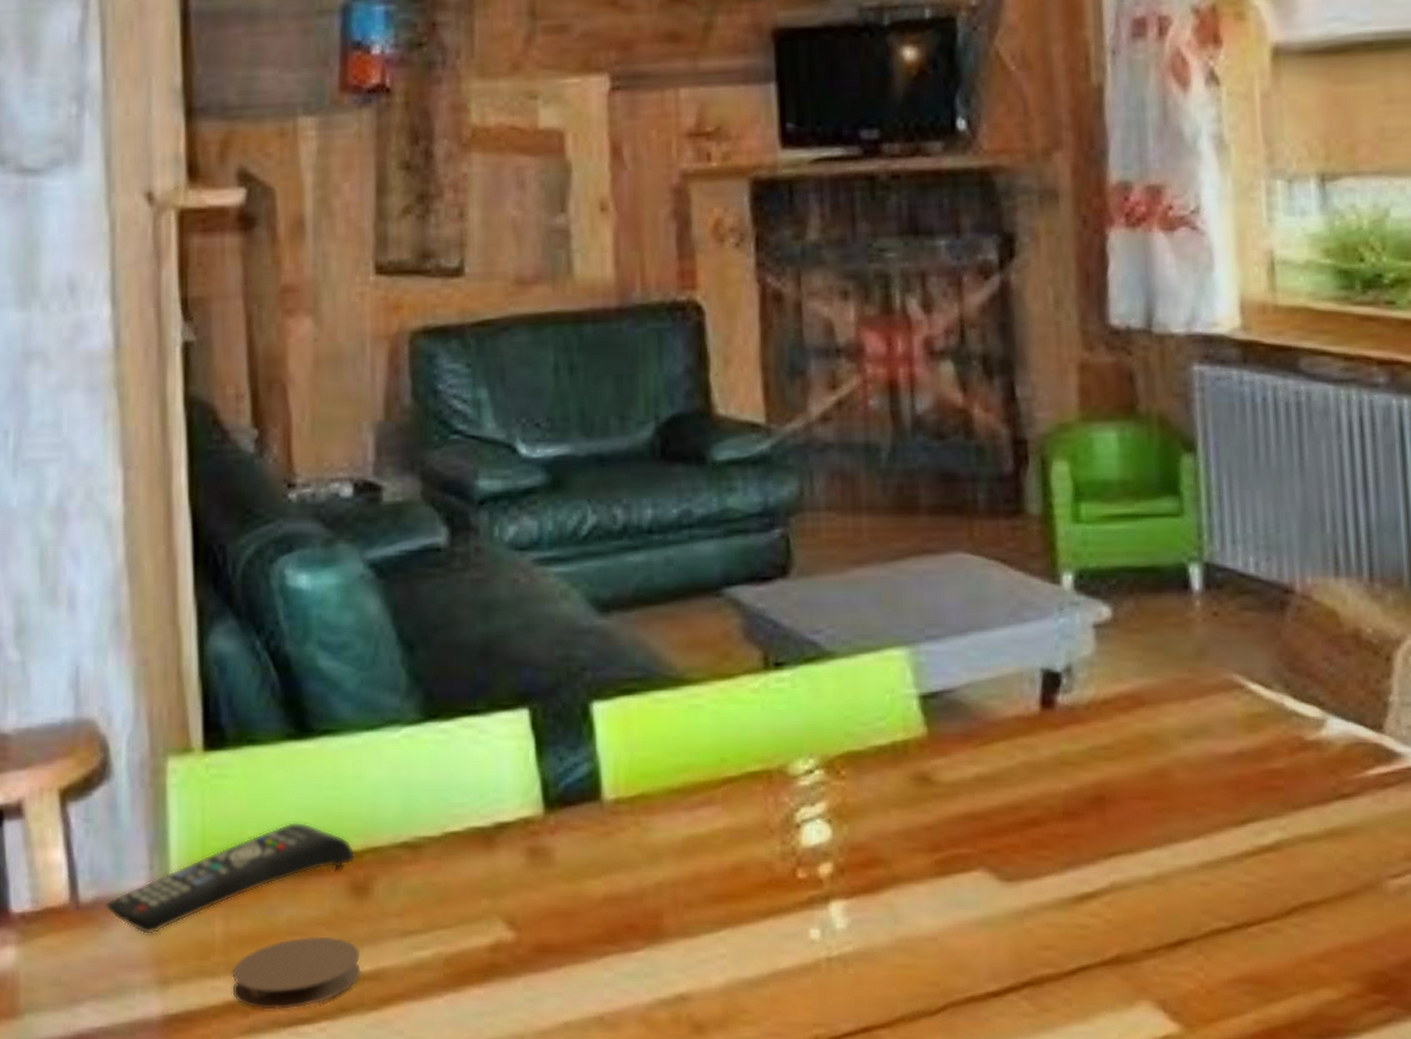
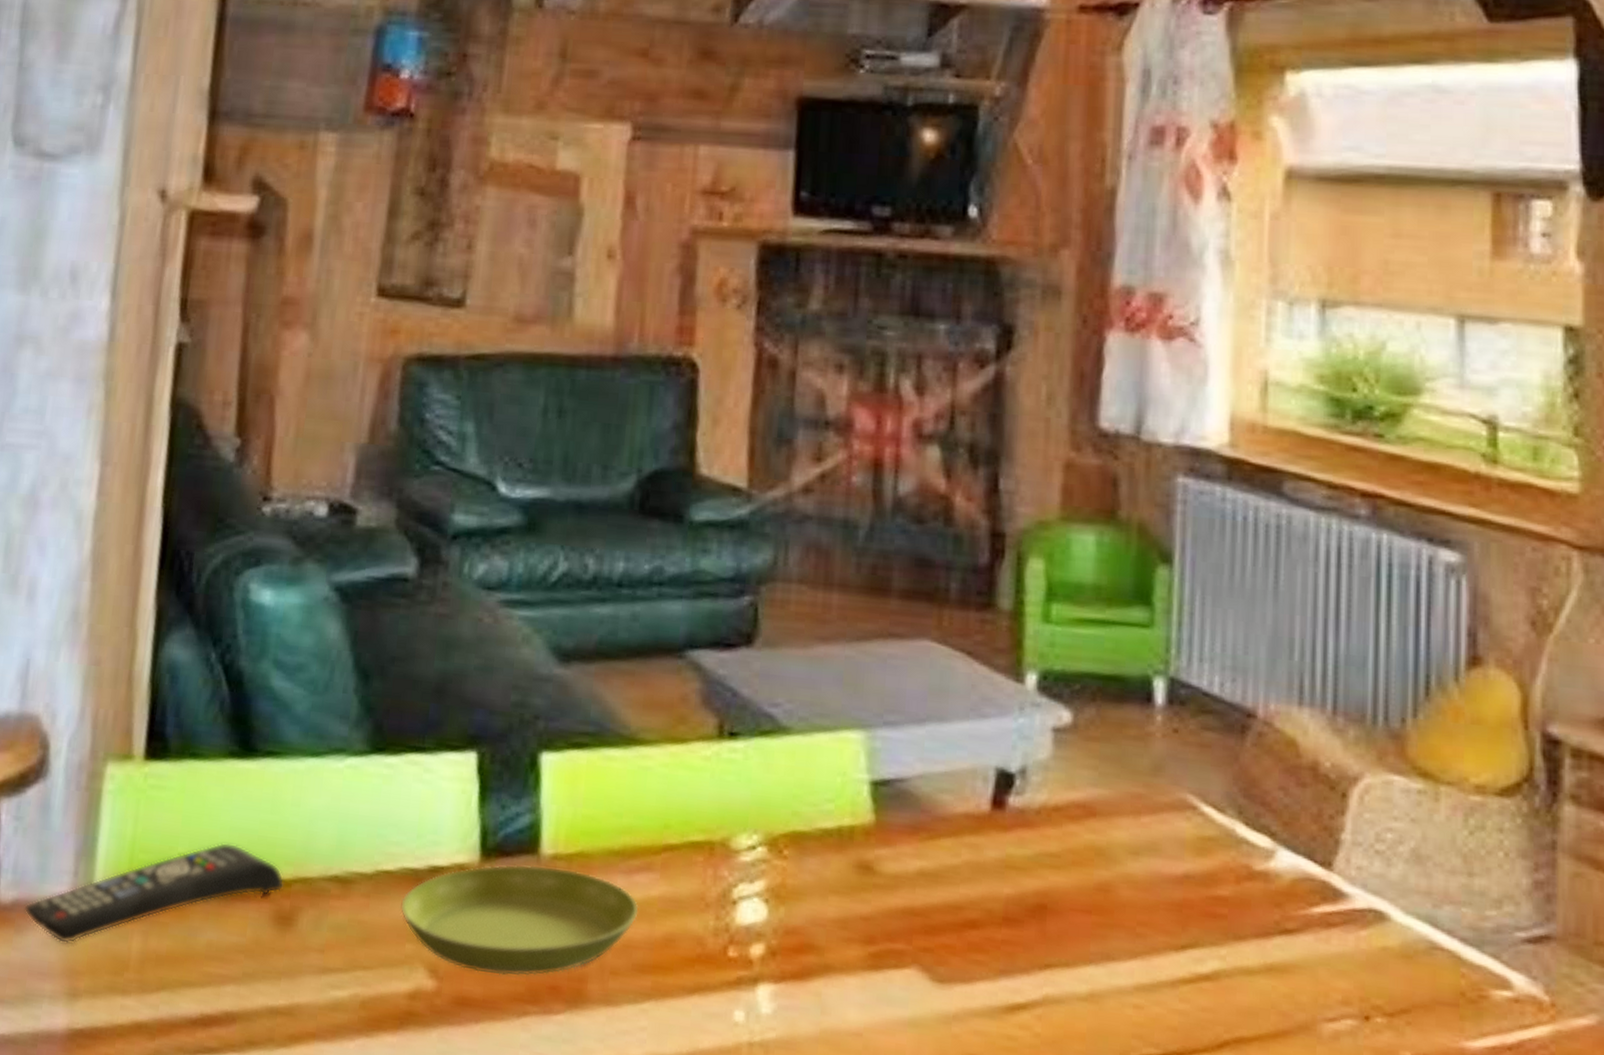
coaster: present [232,936,362,1010] -> none [142,962,277,1037]
saucer: none [472,811,705,920] -> present [401,864,639,976]

